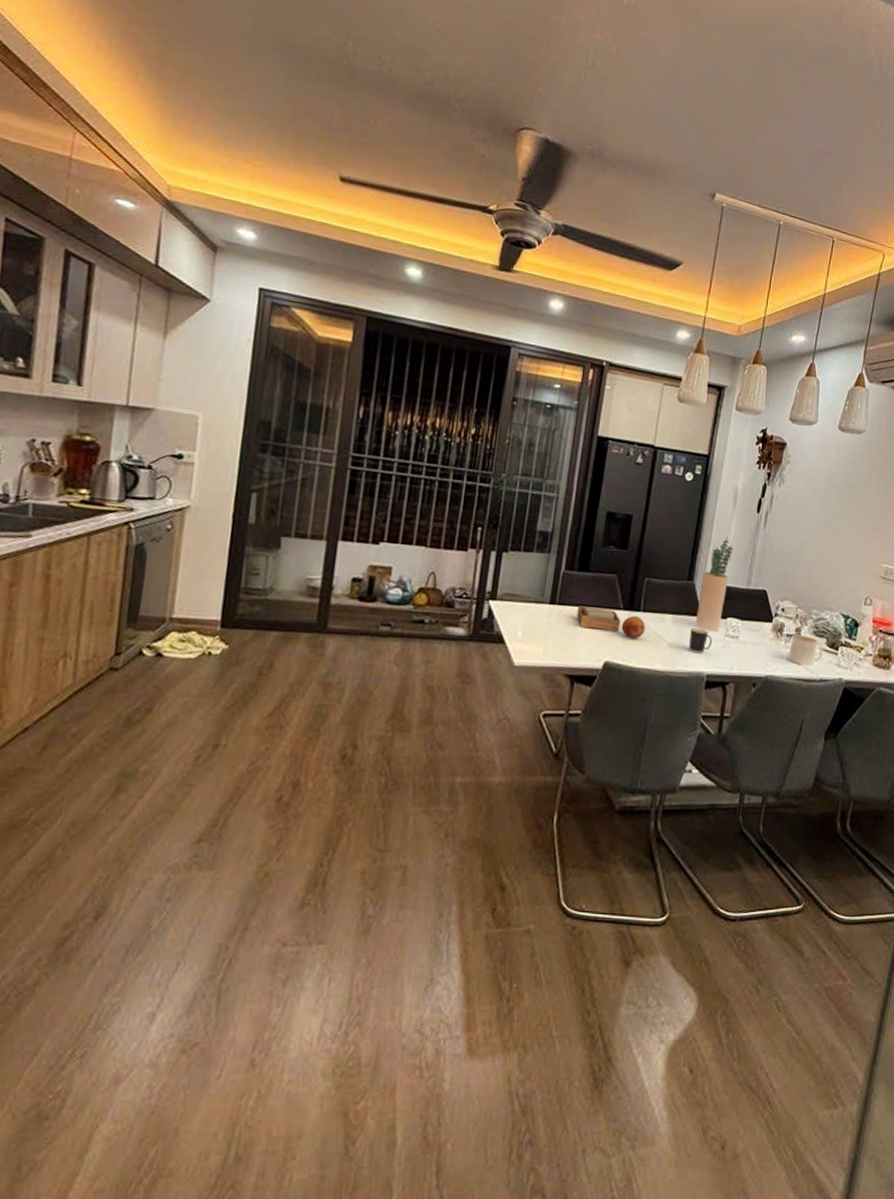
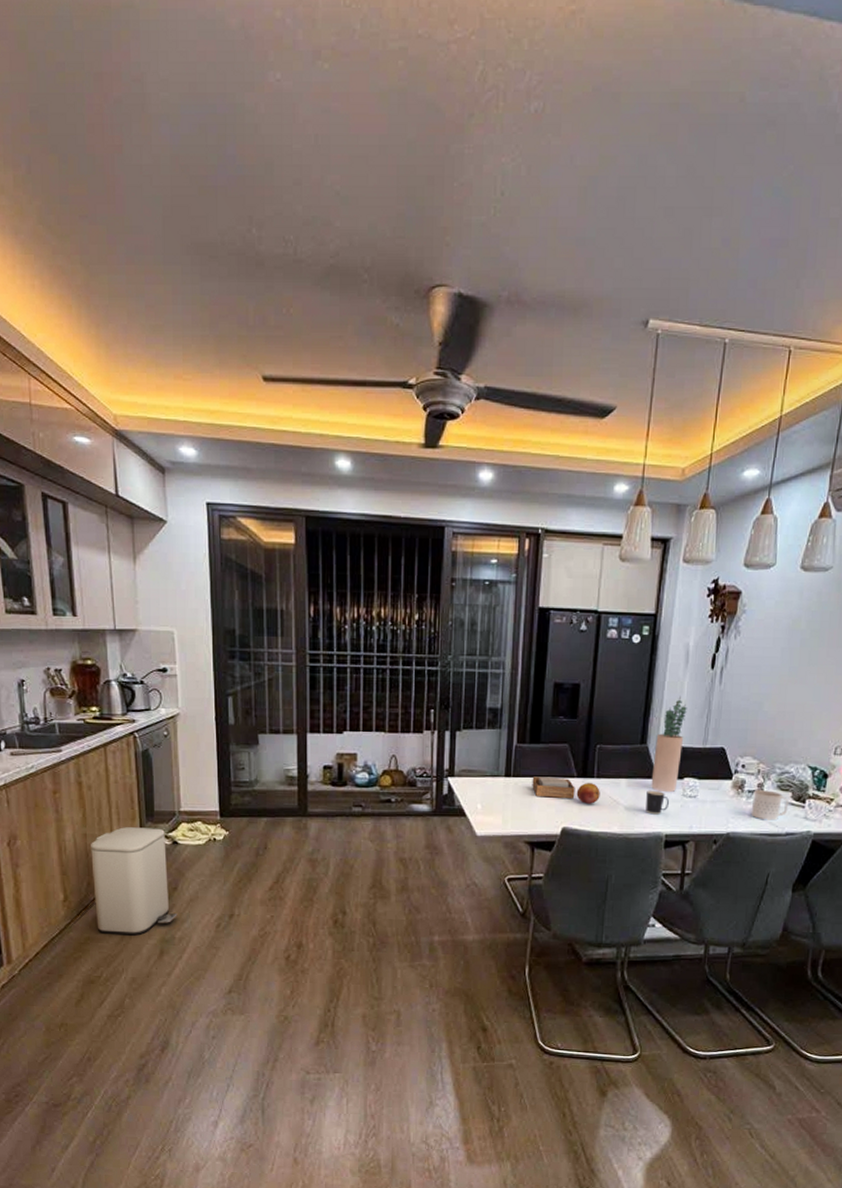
pedal bin: none [35,632,148,768] -> present [90,827,178,936]

